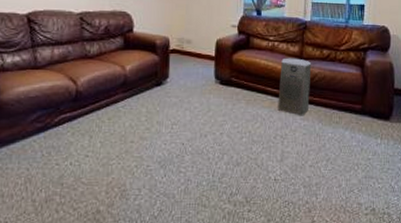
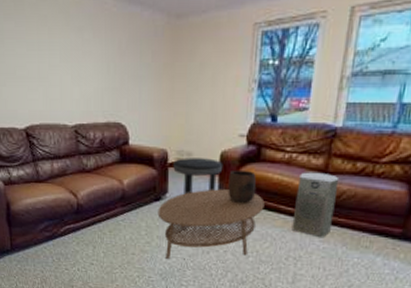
coffee table: none [158,73,254,146] -> present [157,189,265,260]
side table: none [174,45,219,79] -> present [173,158,223,195]
ceramic pot: none [223,56,247,86] -> present [228,169,257,203]

